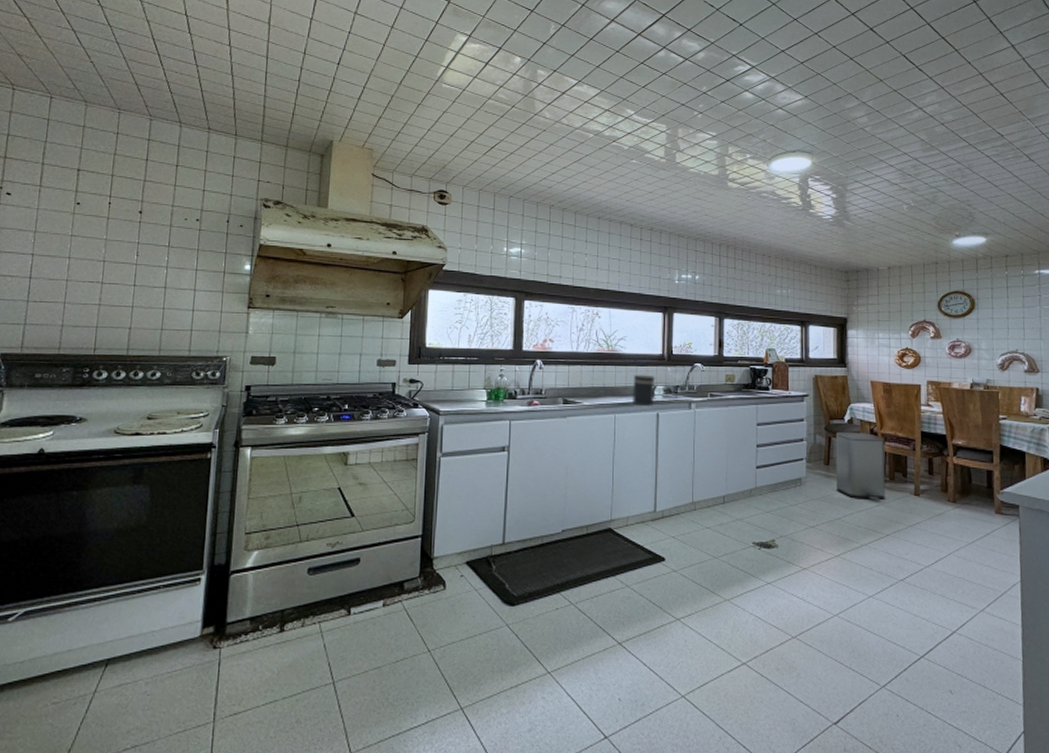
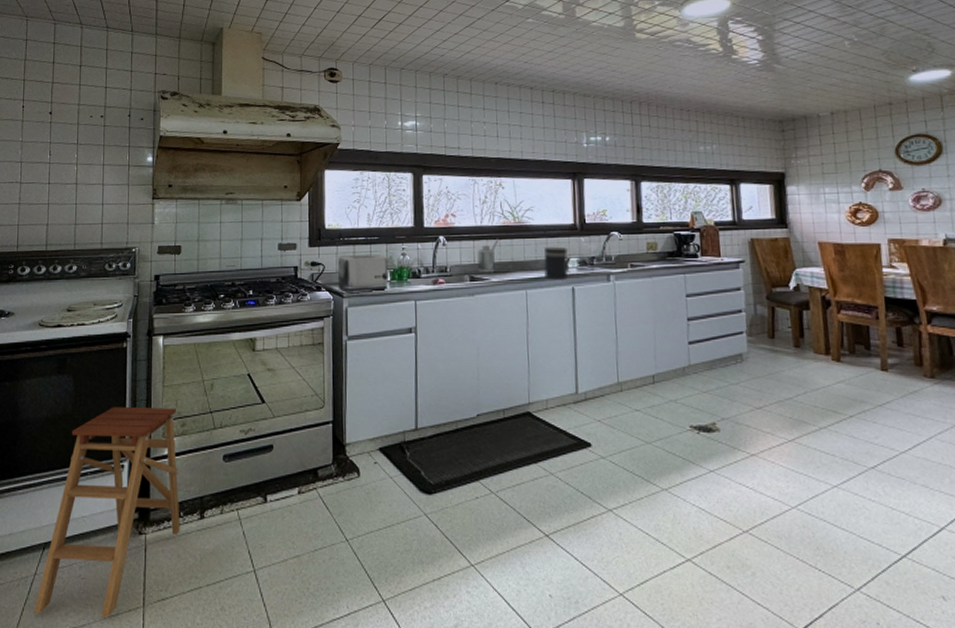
step ladder: none [91,518,262,734] -> present [34,406,180,618]
toaster: none [435,373,487,411] -> present [337,254,389,293]
soap dispenser: none [572,364,593,397] -> present [477,238,499,273]
pedal bin: present [835,431,886,499] -> none [779,300,845,376]

